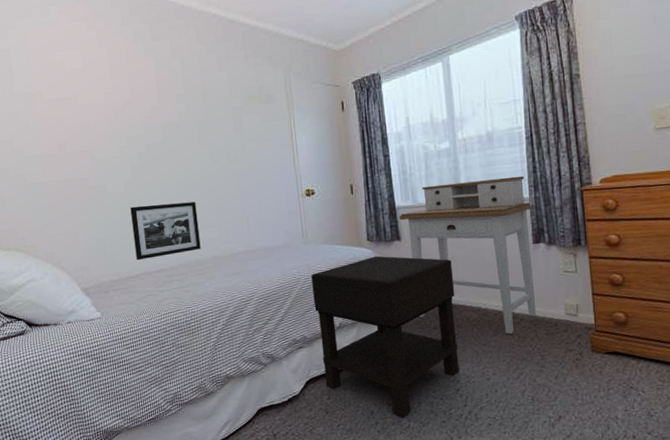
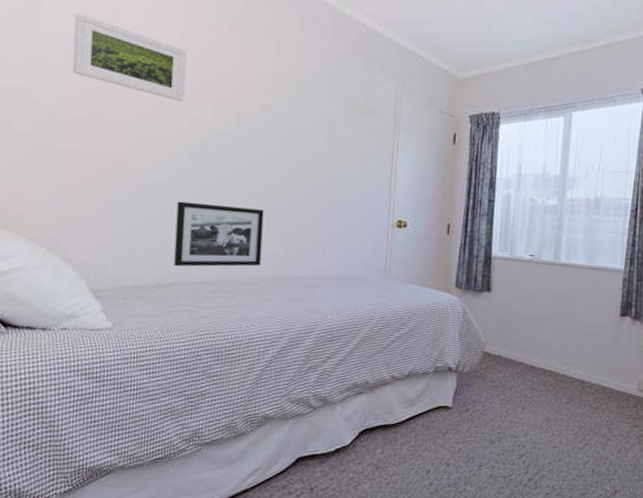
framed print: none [35,74,121,126] -> present [73,13,187,102]
nightstand: present [311,256,460,418] -> none [381,304,539,480]
desk: present [399,175,537,335] -> none [493,240,625,404]

